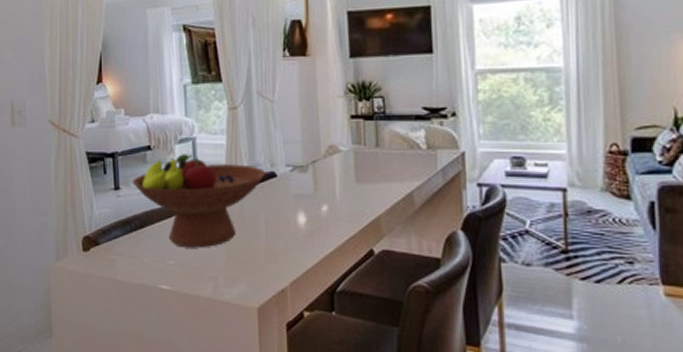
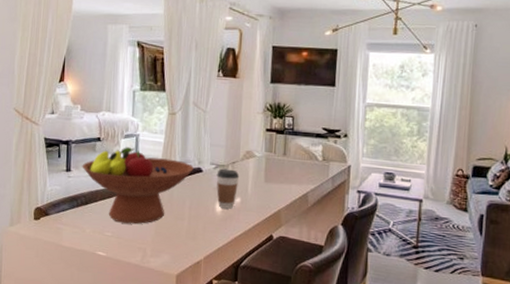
coffee cup: none [294,170,324,220] -> present [216,168,240,209]

